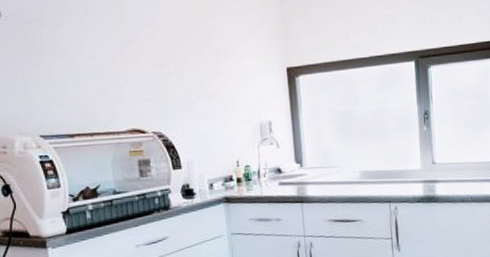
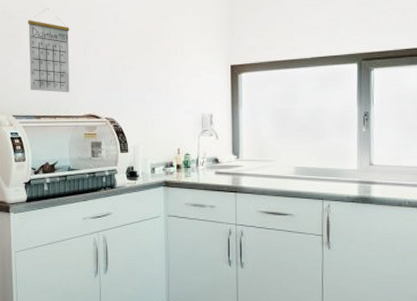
calendar: none [47,9,108,107] -> present [27,9,70,93]

